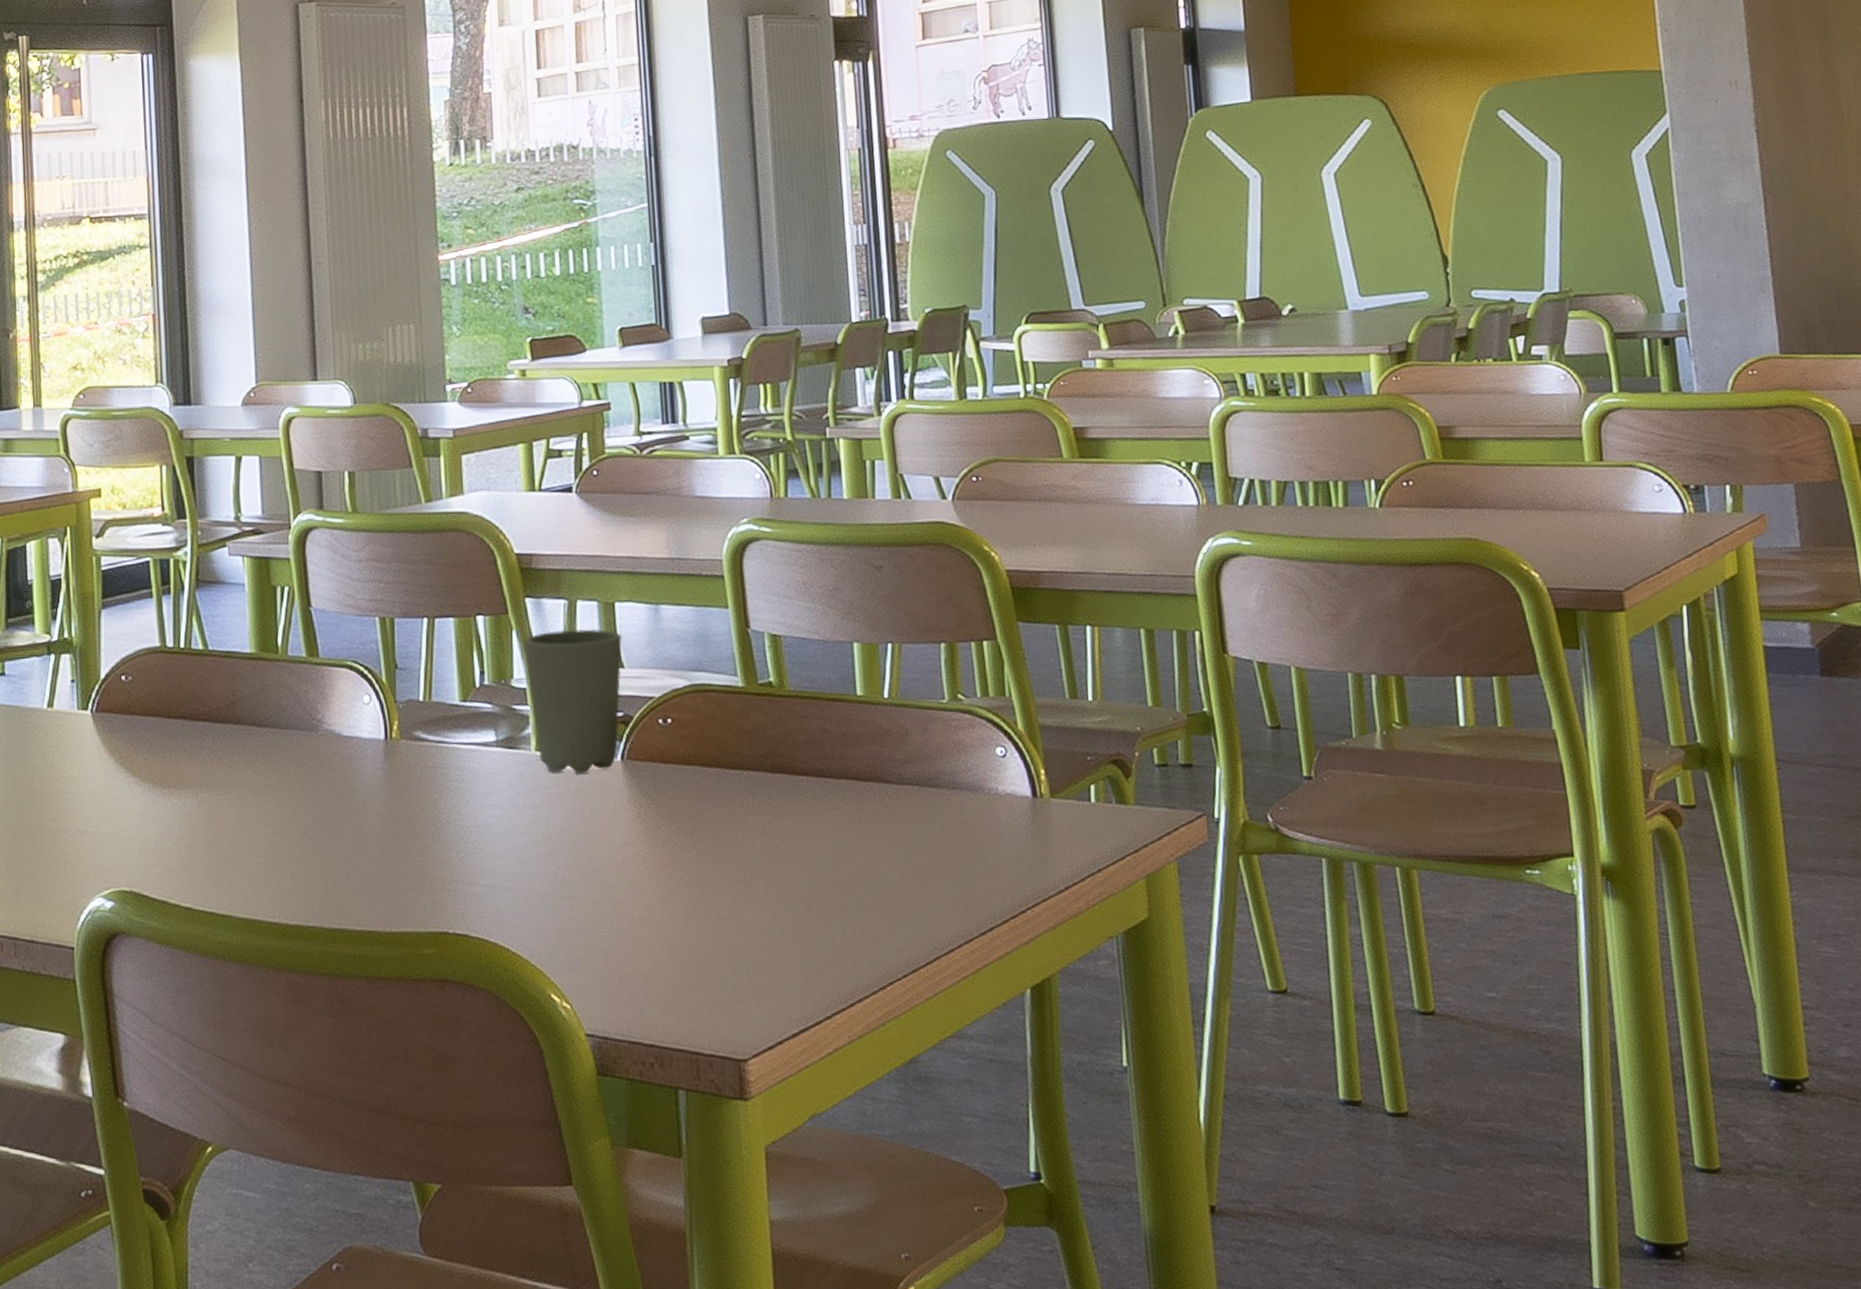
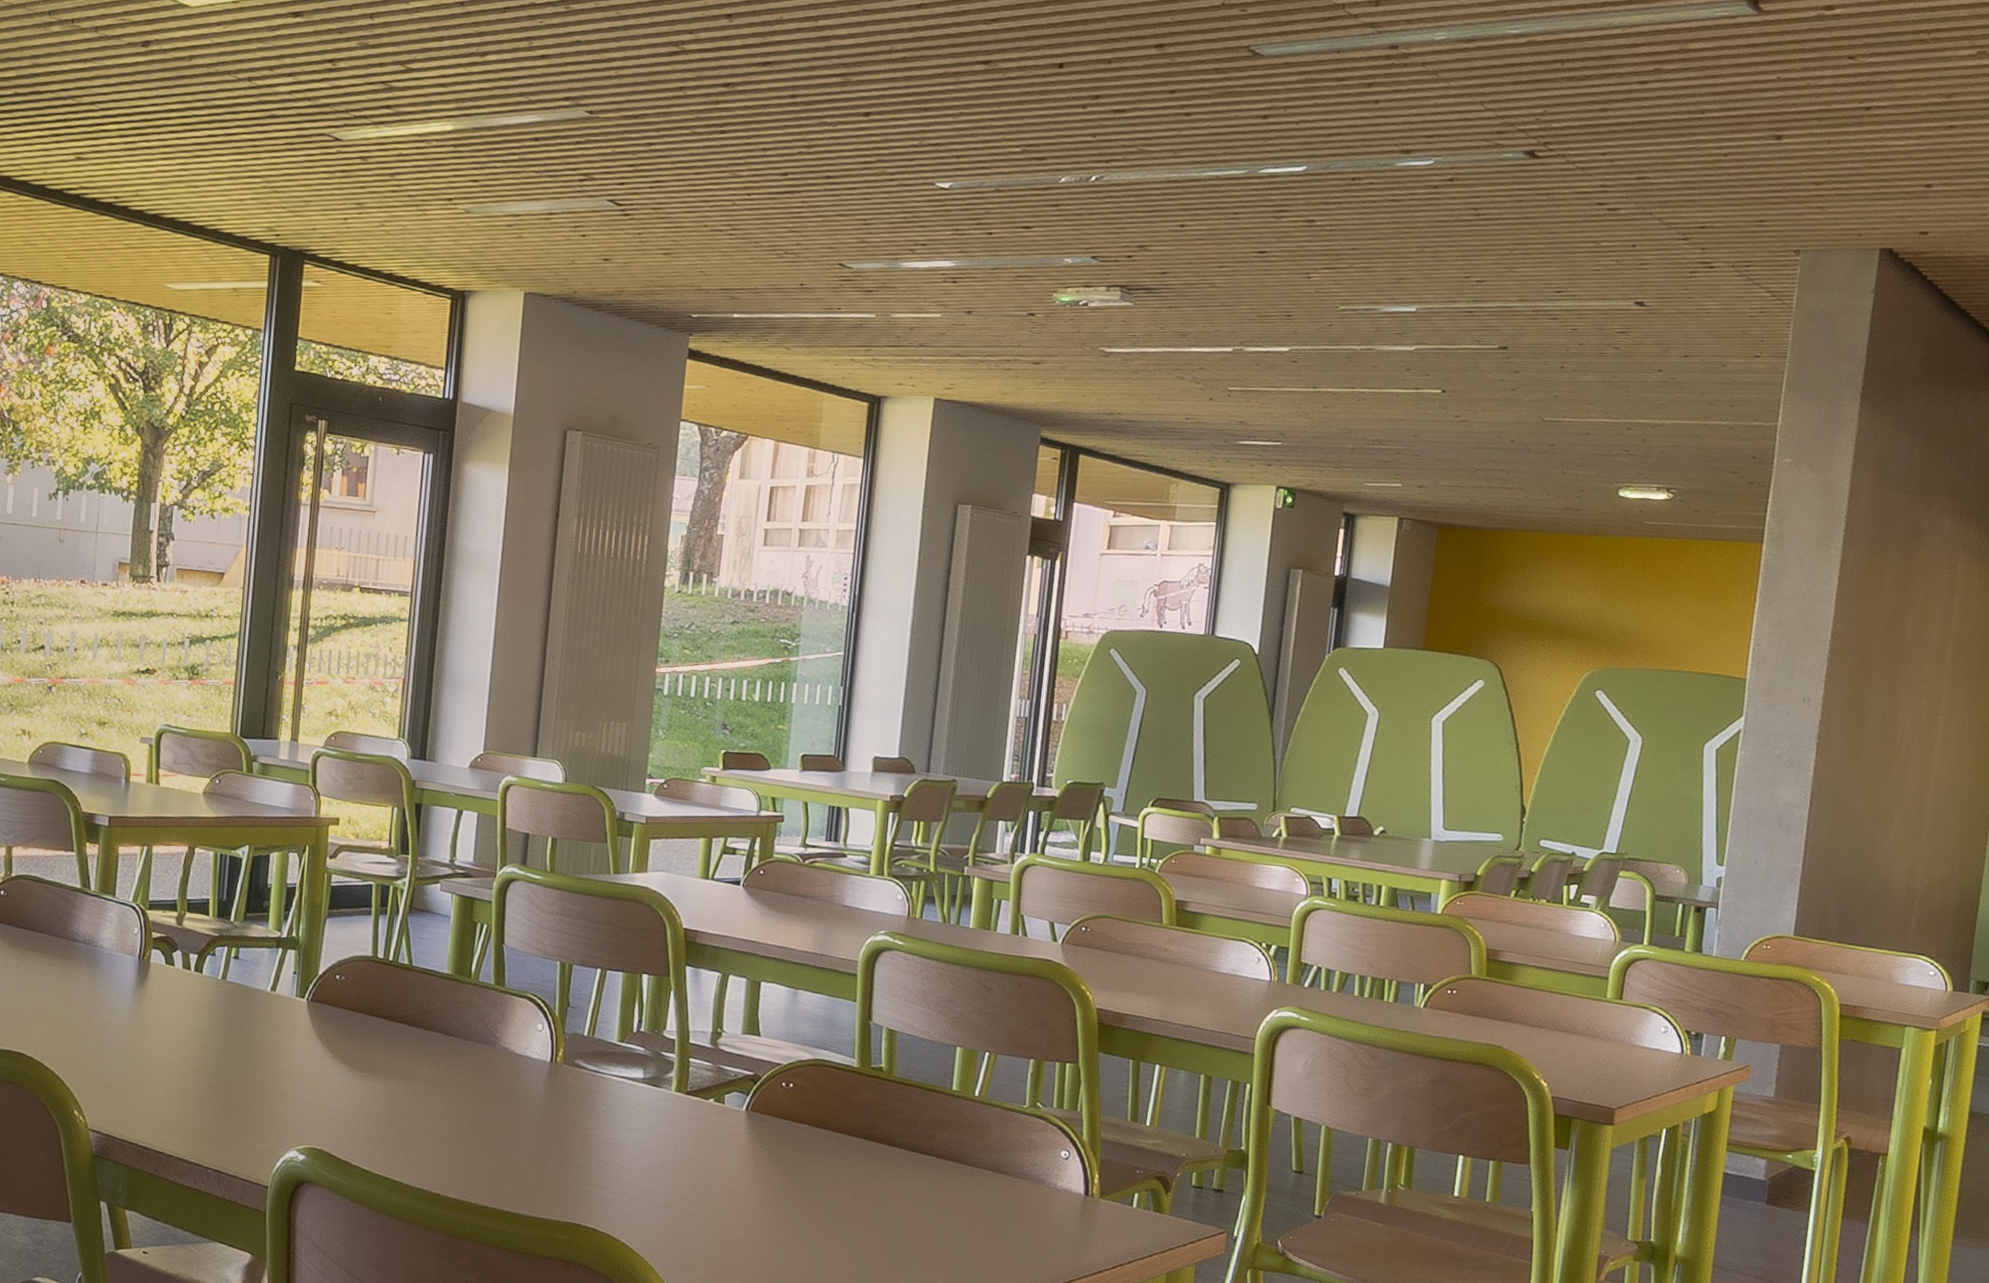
cup: present [524,628,622,774] -> none [677,996,763,1116]

